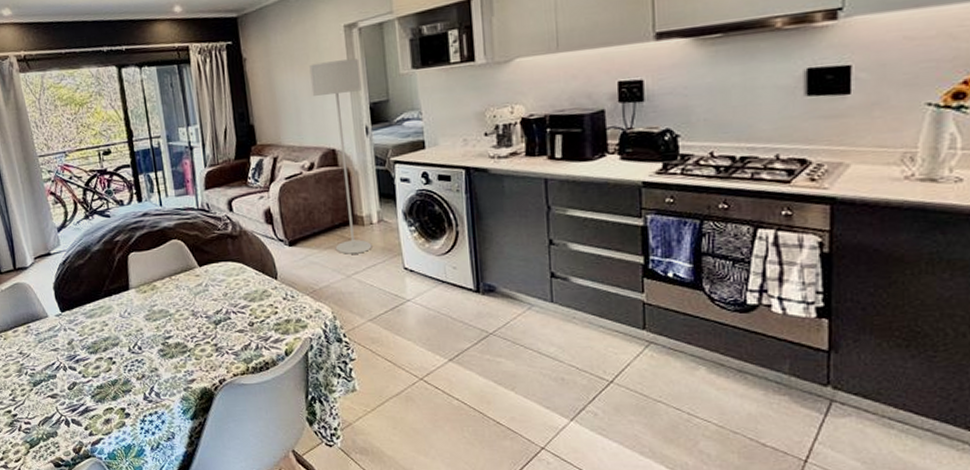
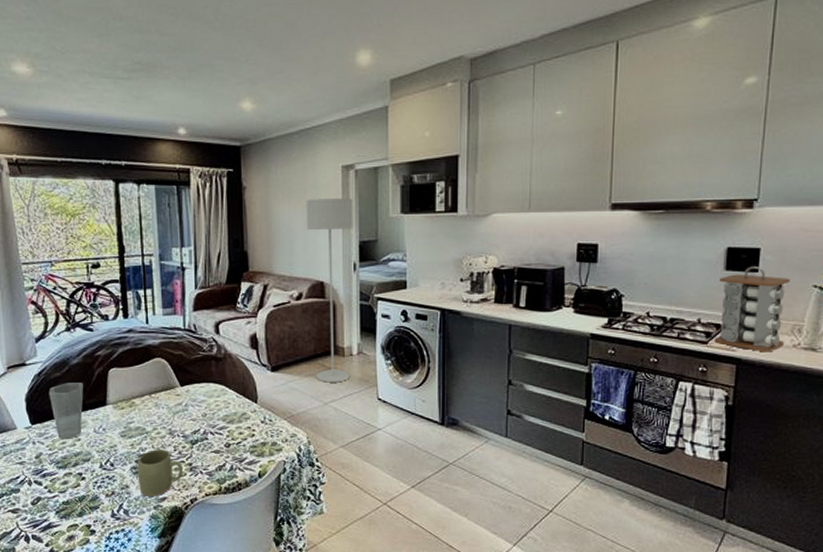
cup: none [74,268,109,325] -> present [48,382,83,439]
mug: none [164,331,209,378] -> present [137,450,183,496]
spice rack: none [800,86,895,188] -> present [715,265,791,352]

